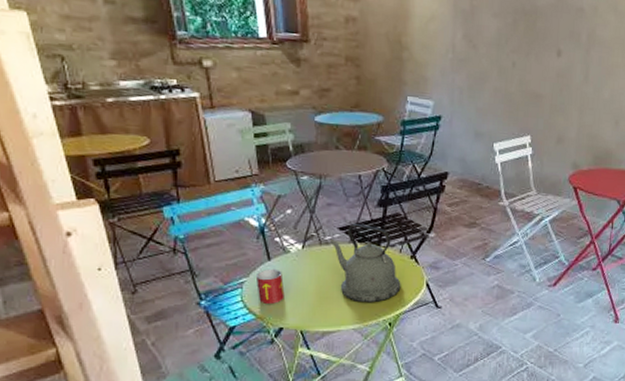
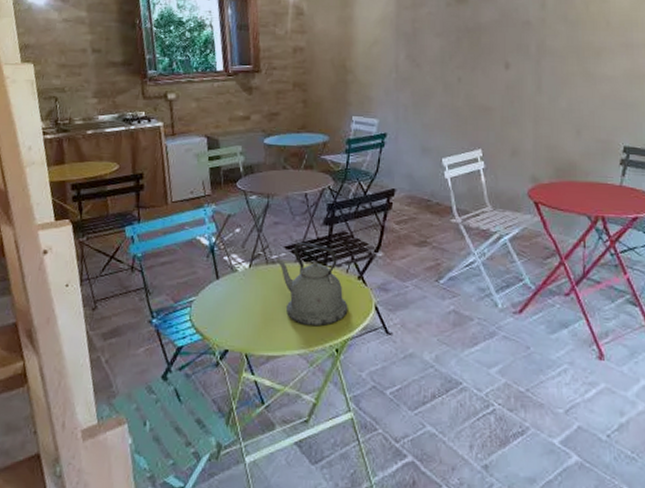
mug: present [255,268,285,305] -> none [204,287,231,325]

